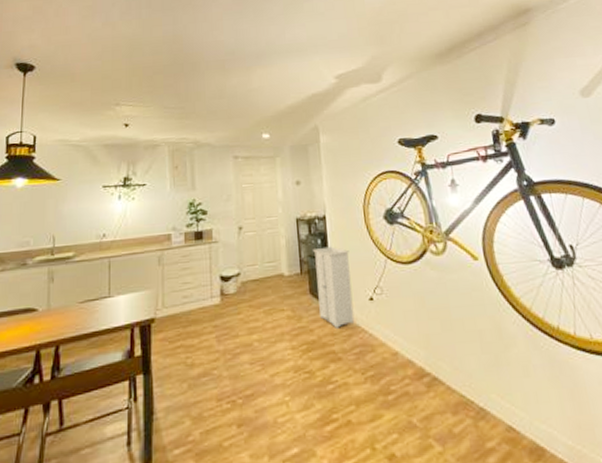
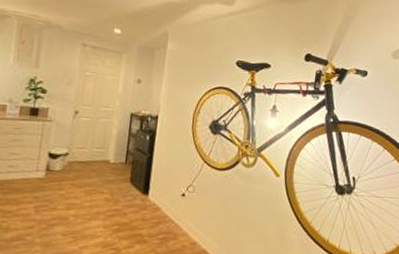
storage cabinet: present [313,246,355,328] -> none [135,143,173,215]

